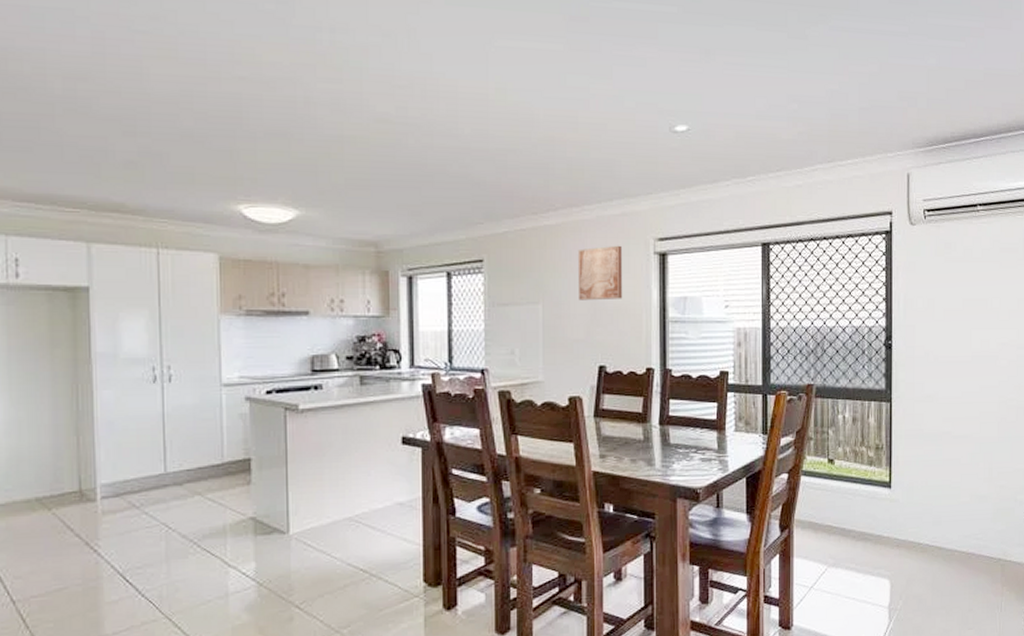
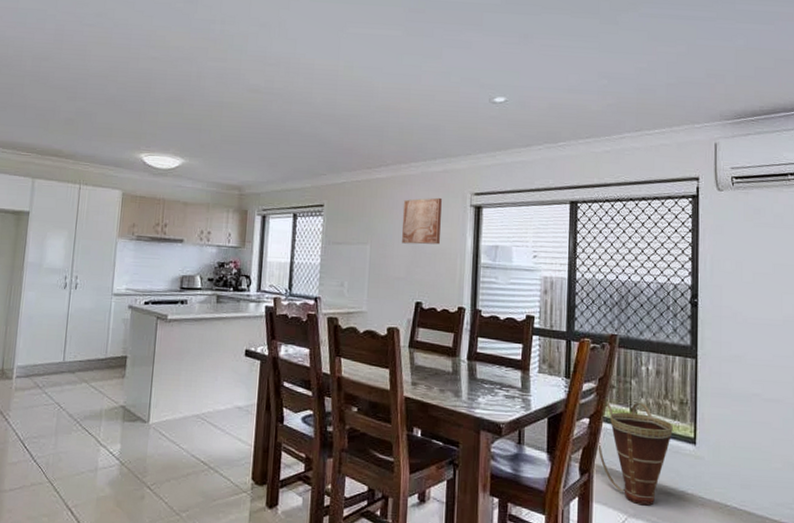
basket: none [796,453,869,554] -> present [596,401,673,506]

